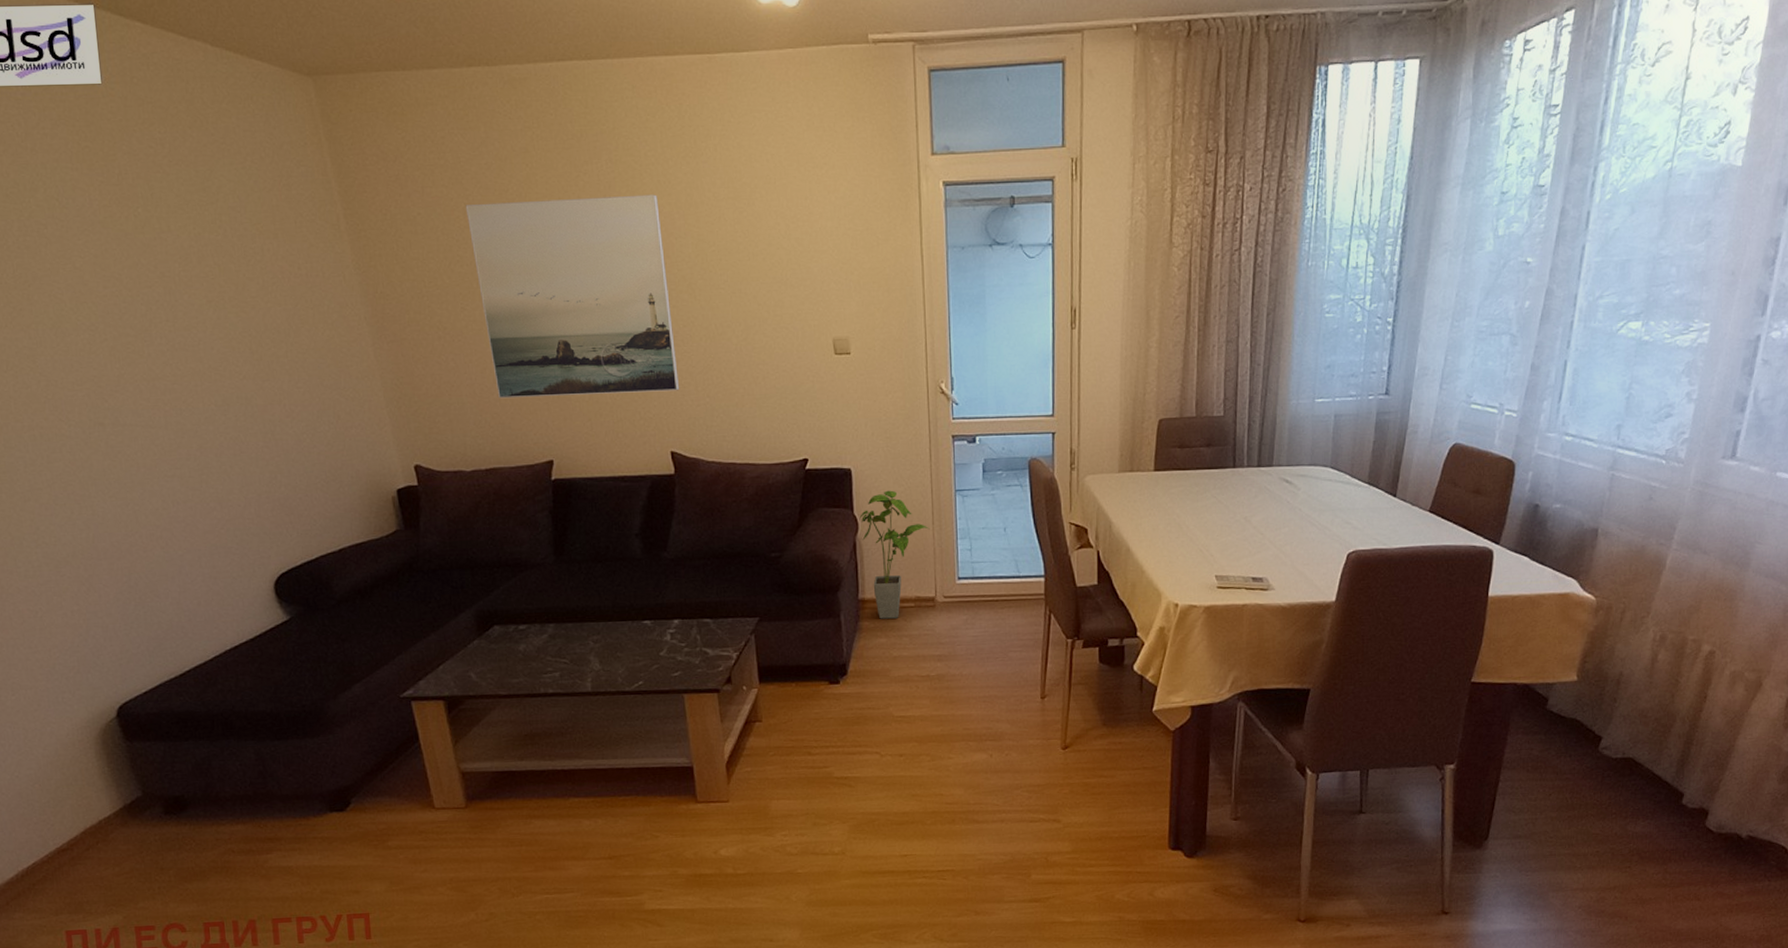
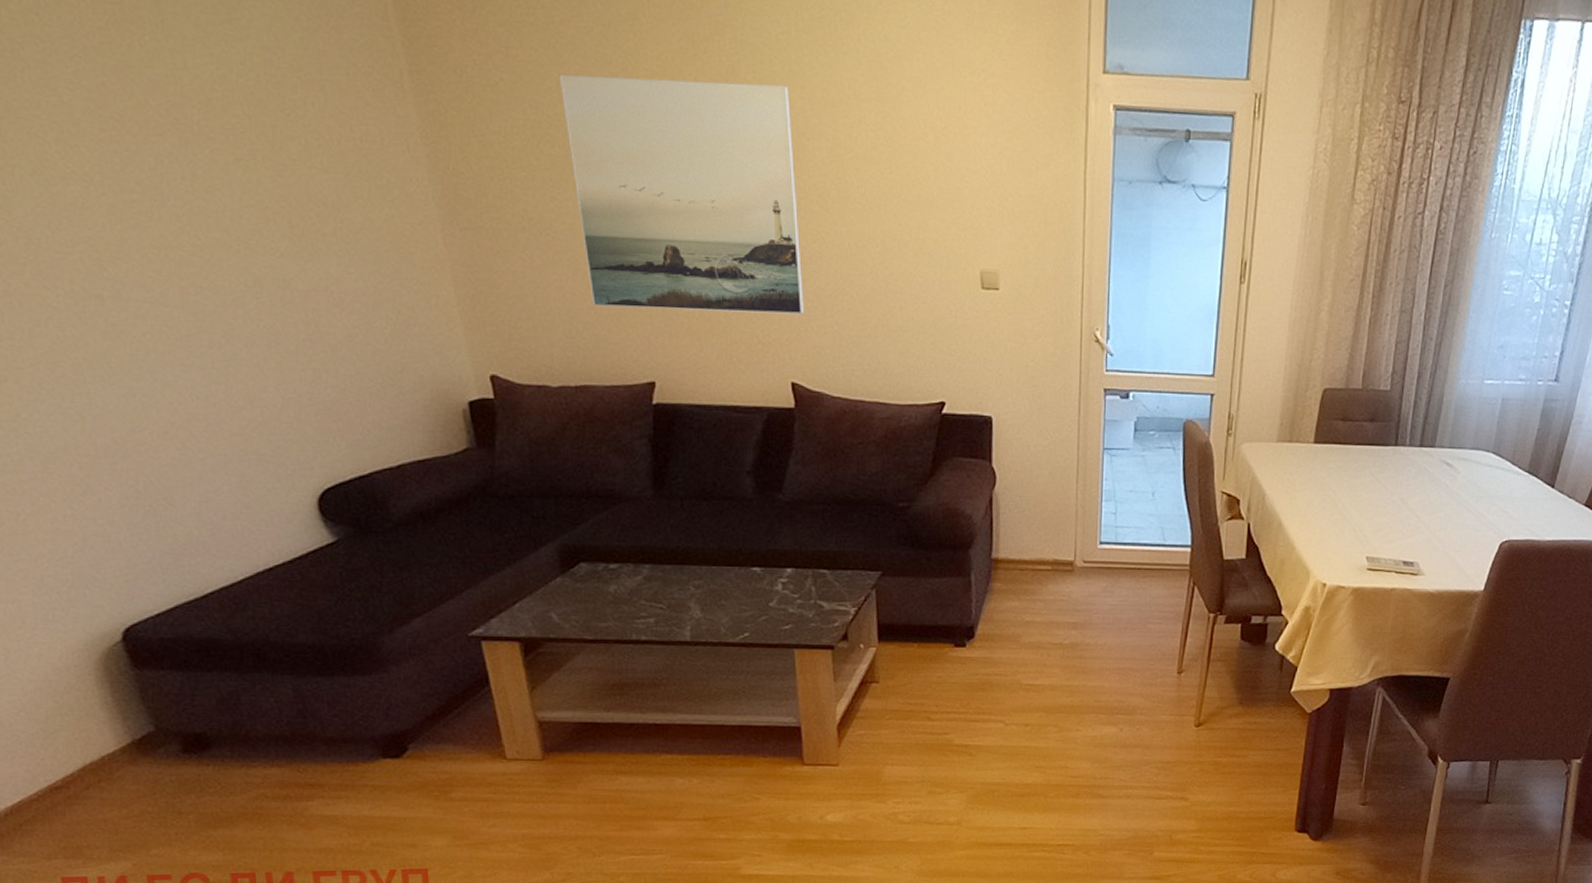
house plant: present [859,490,930,619] -> none [997,443,1074,581]

